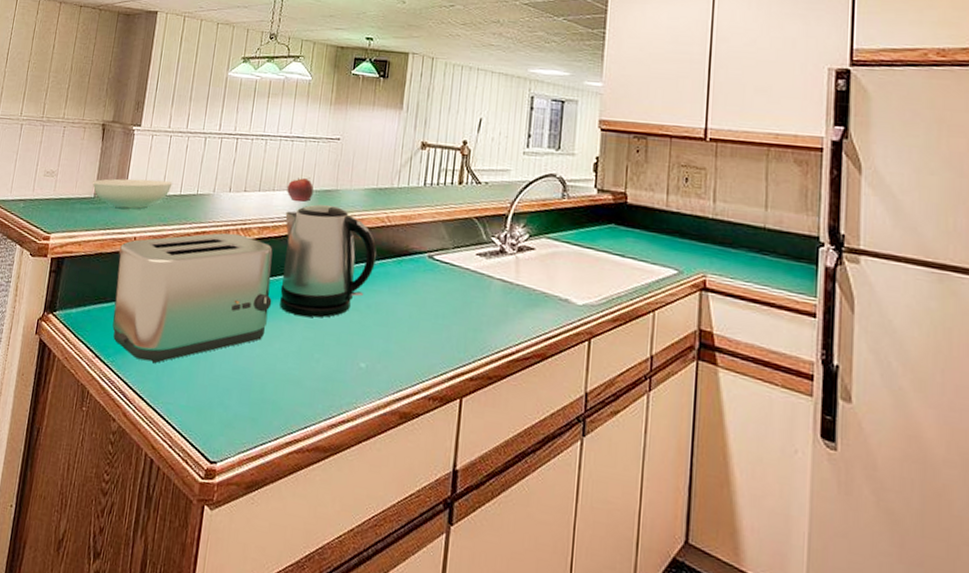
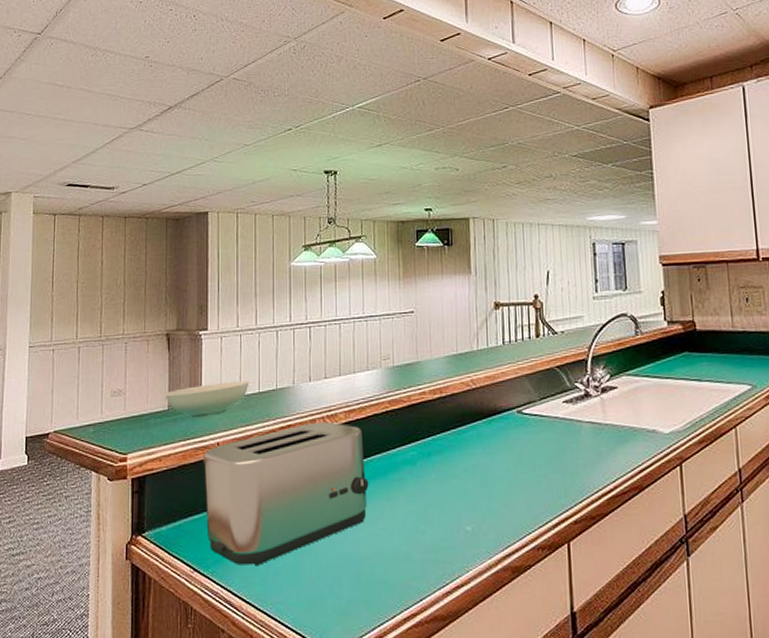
kettle: present [280,204,377,318] -> none [370,378,467,492]
fruit: present [287,178,314,202] -> none [368,356,394,380]

